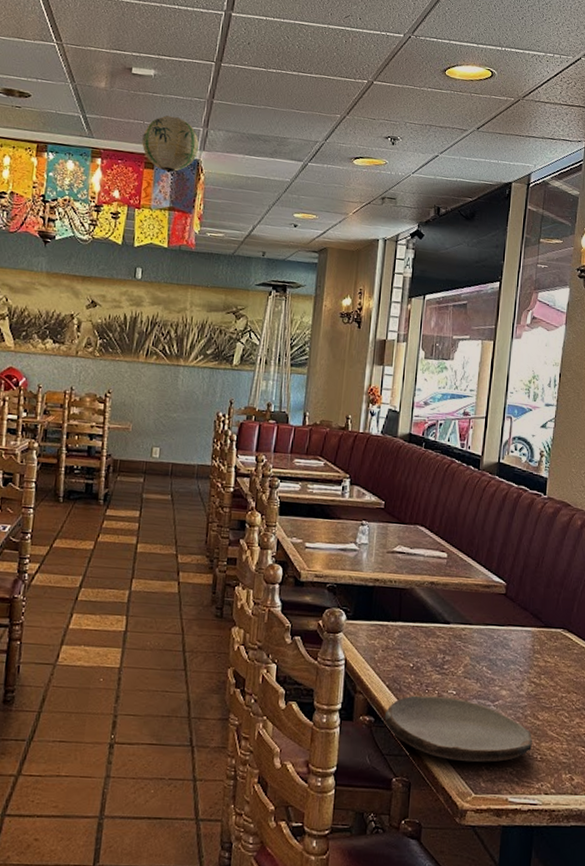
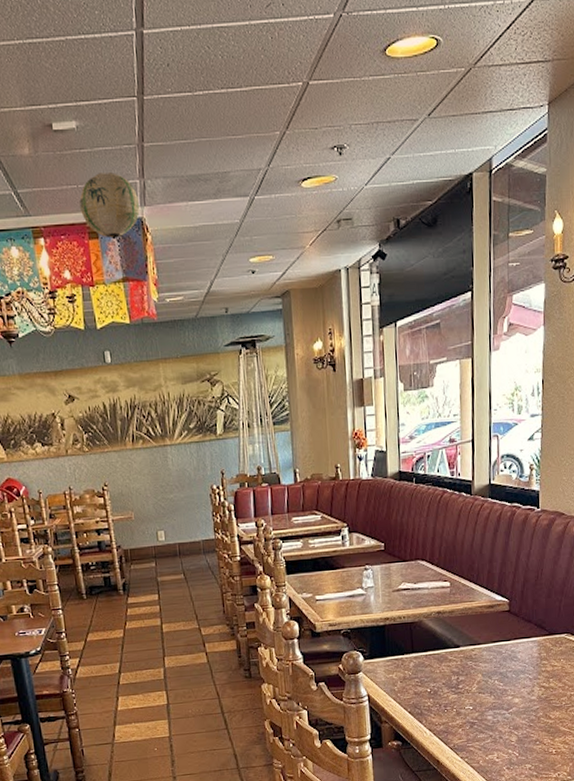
plate: present [384,695,532,762] -> none [410,712,547,767]

